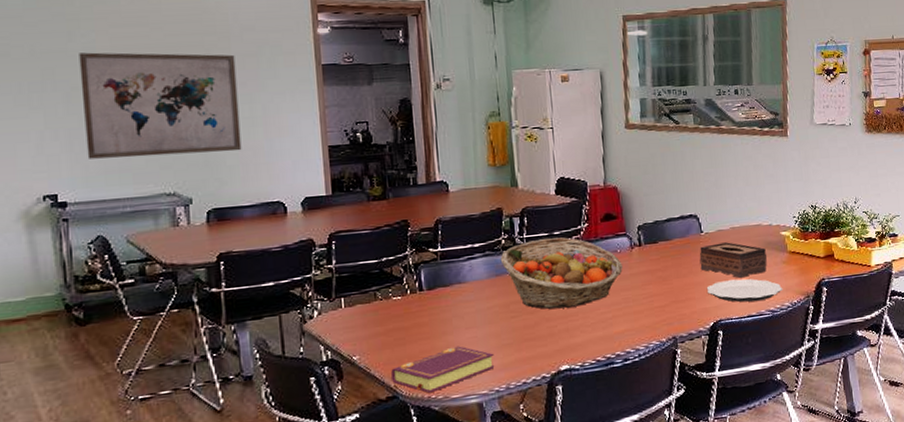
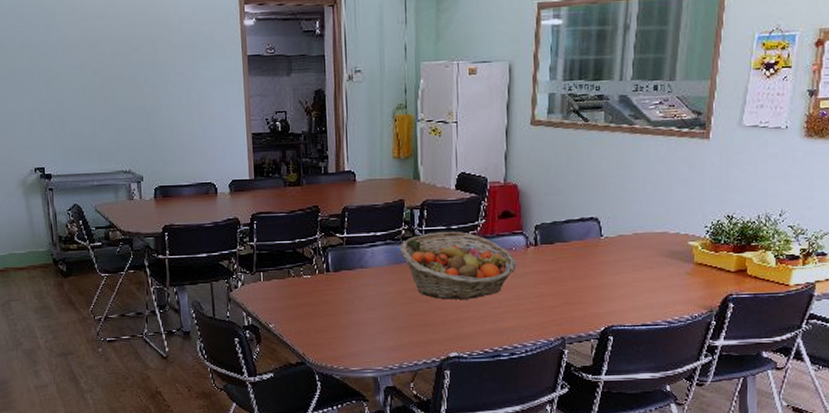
wall art: present [79,52,242,159] -> none [55,43,181,138]
book: present [391,346,495,394] -> none [301,324,390,364]
tissue box: present [699,242,768,278] -> none [596,248,671,285]
plate: present [706,279,783,303] -> none [600,287,684,311]

